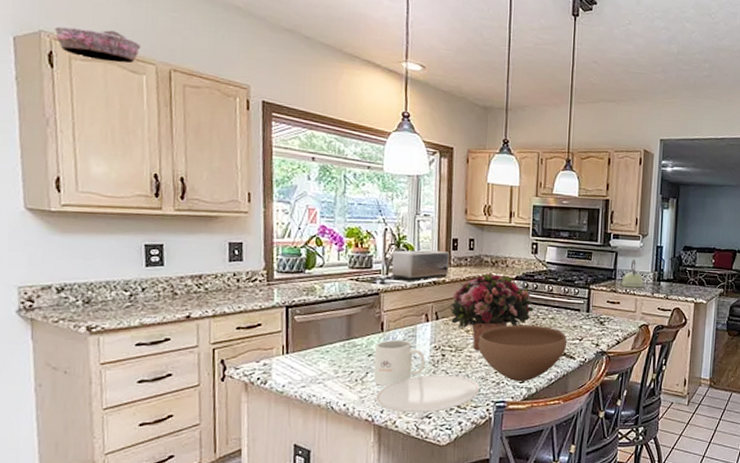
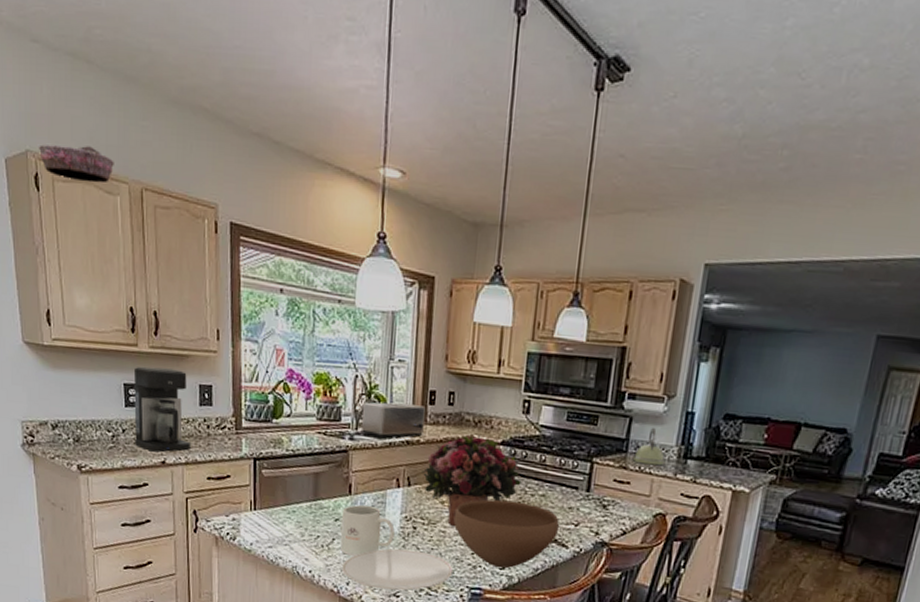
coffee maker: none [156,228,219,308] -> present [134,367,191,453]

